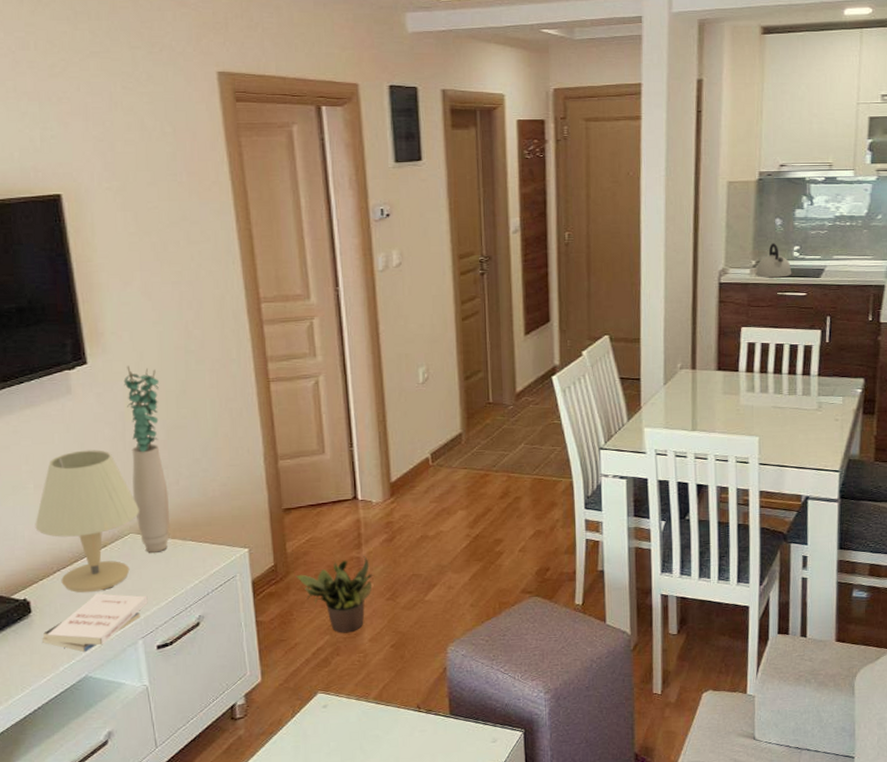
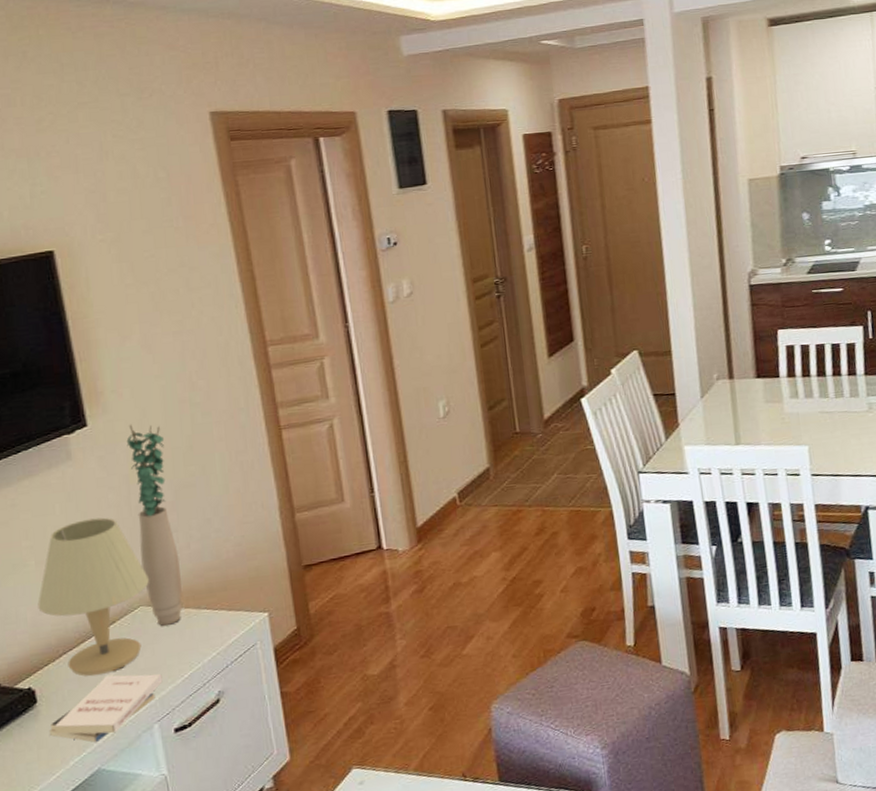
potted plant: present [295,555,373,633] -> none [321,610,405,699]
kettle: present [755,243,792,278] -> none [787,239,826,276]

